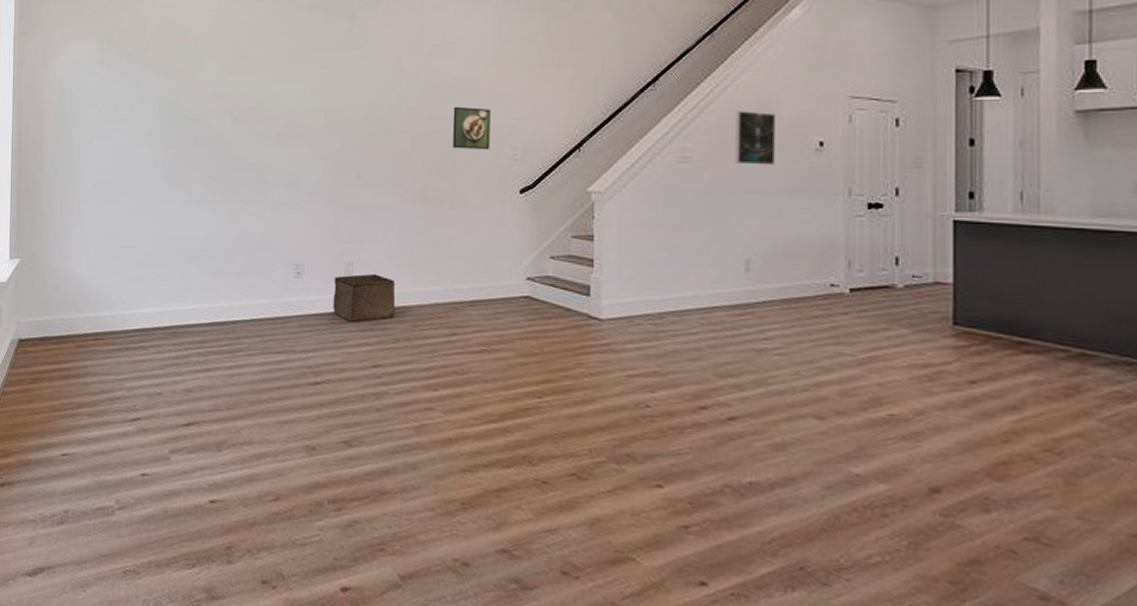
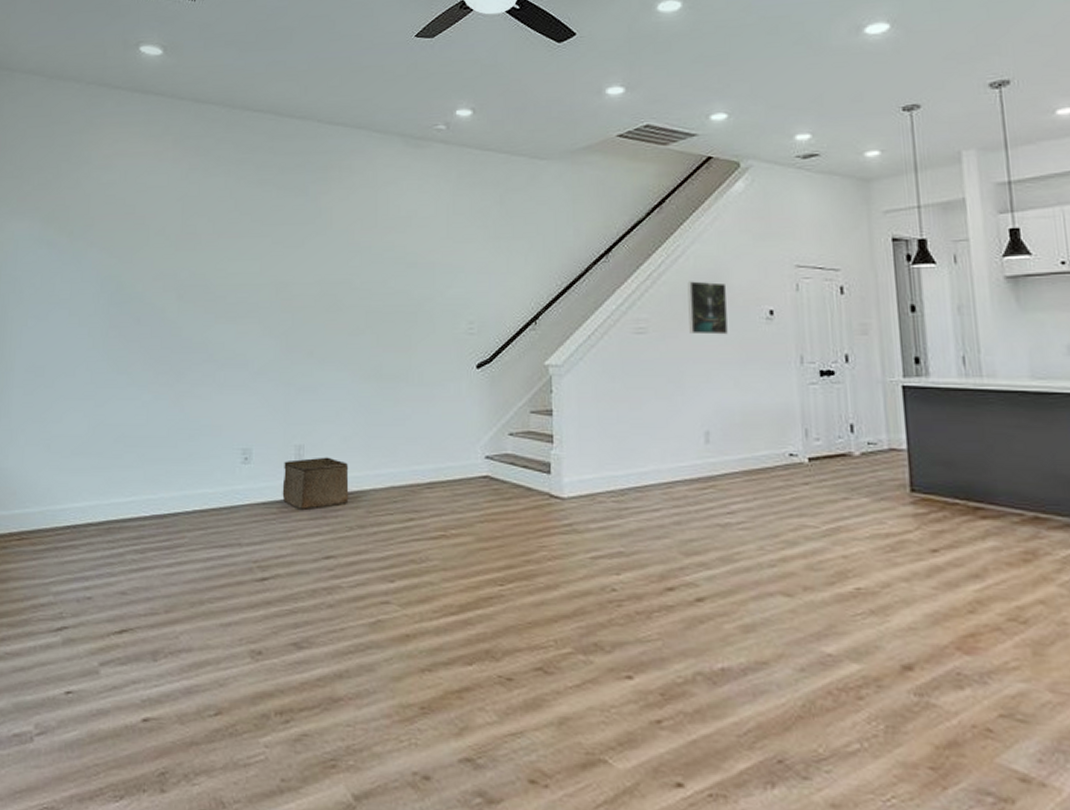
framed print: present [452,106,491,150] -> none [407,280,446,325]

